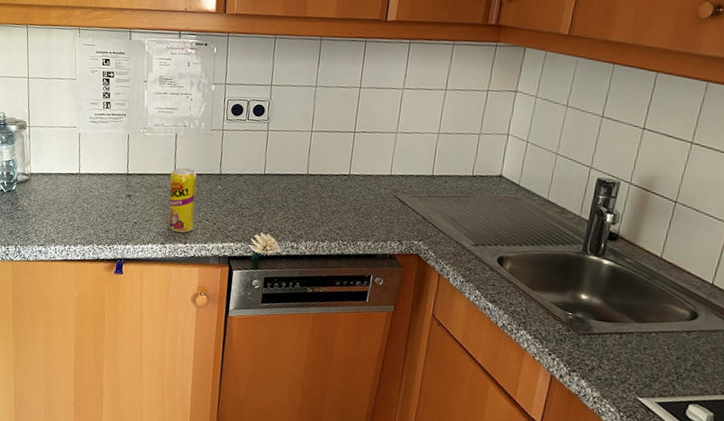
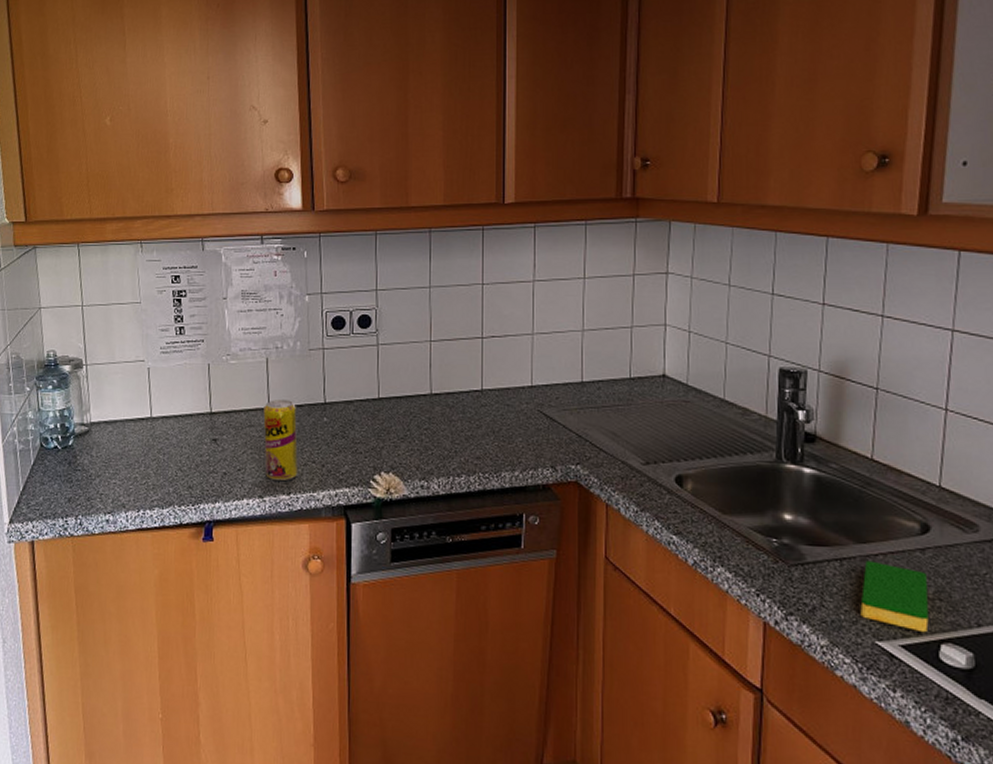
dish sponge: none [629,336,688,395] -> present [860,560,929,633]

